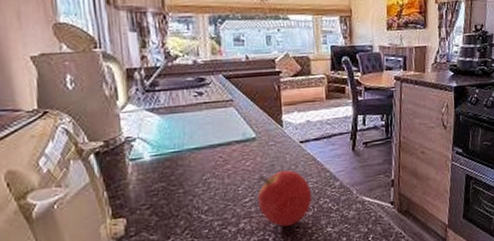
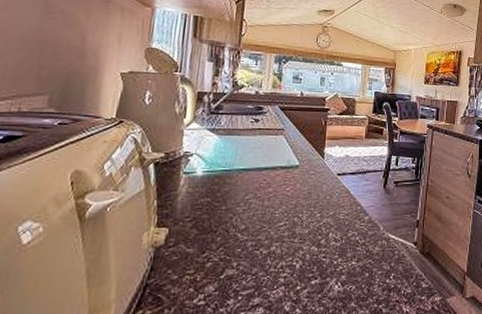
fruit: present [257,170,312,227] -> none [291,200,342,255]

